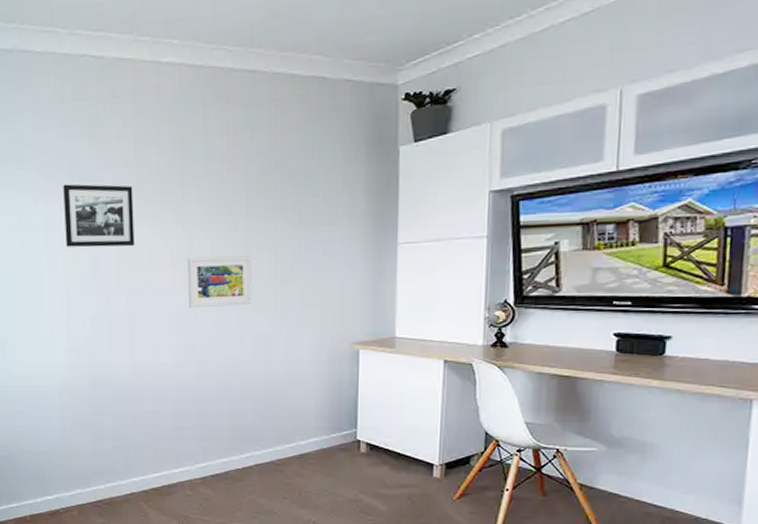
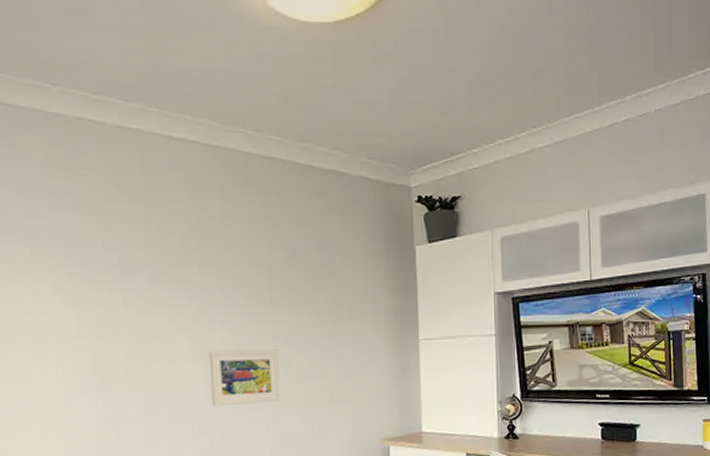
picture frame: present [63,184,135,247] -> none [57,263,147,338]

